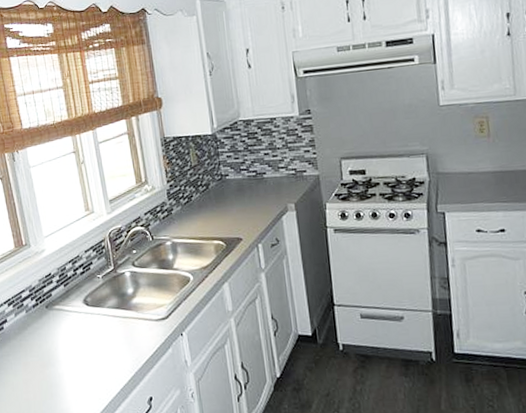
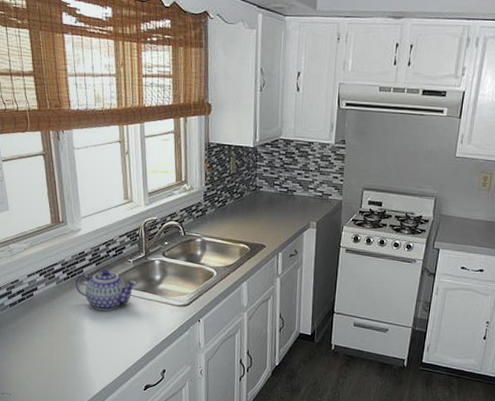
teapot: none [45,289,109,337] -> present [75,269,137,311]

